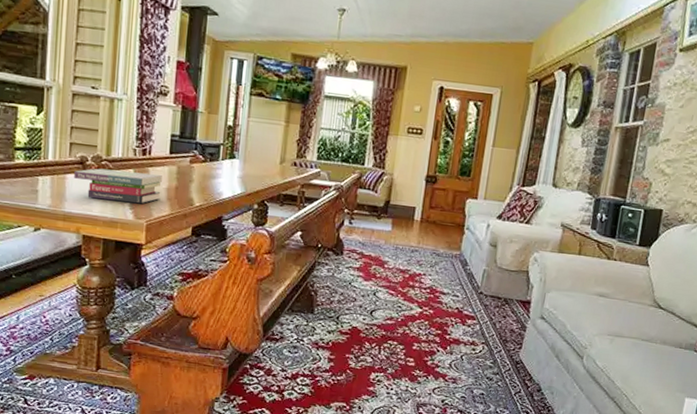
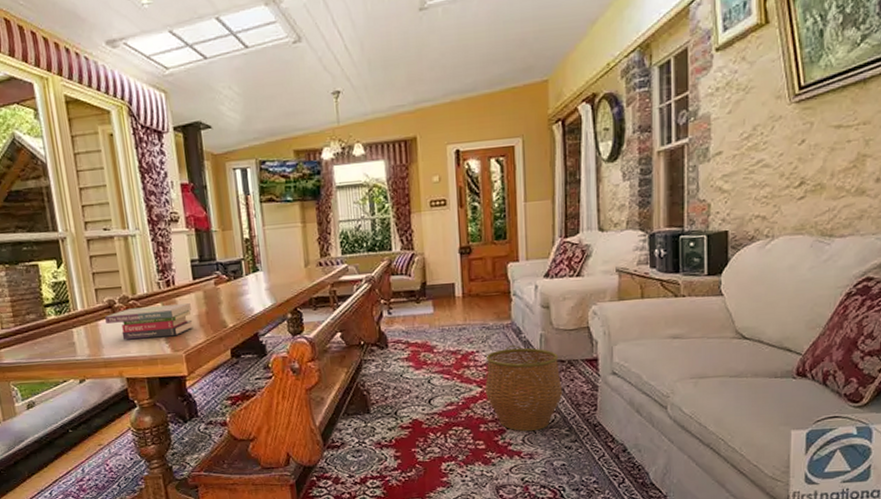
basket: none [424,274,496,358] -> present [484,344,563,432]

